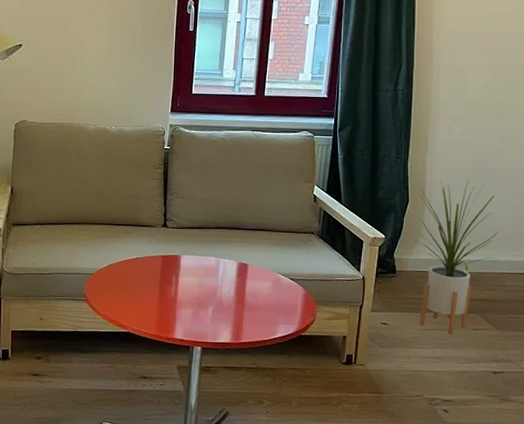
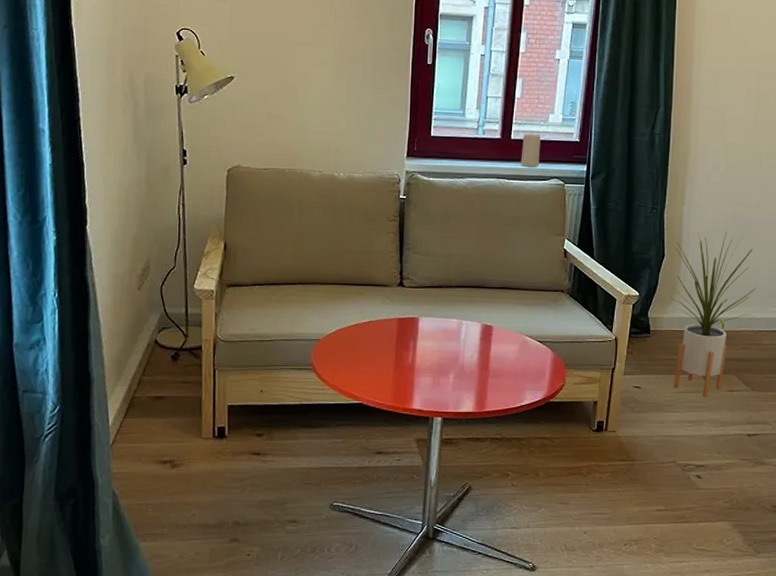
candle: none [273,90,291,122] -> present [520,133,540,168]

